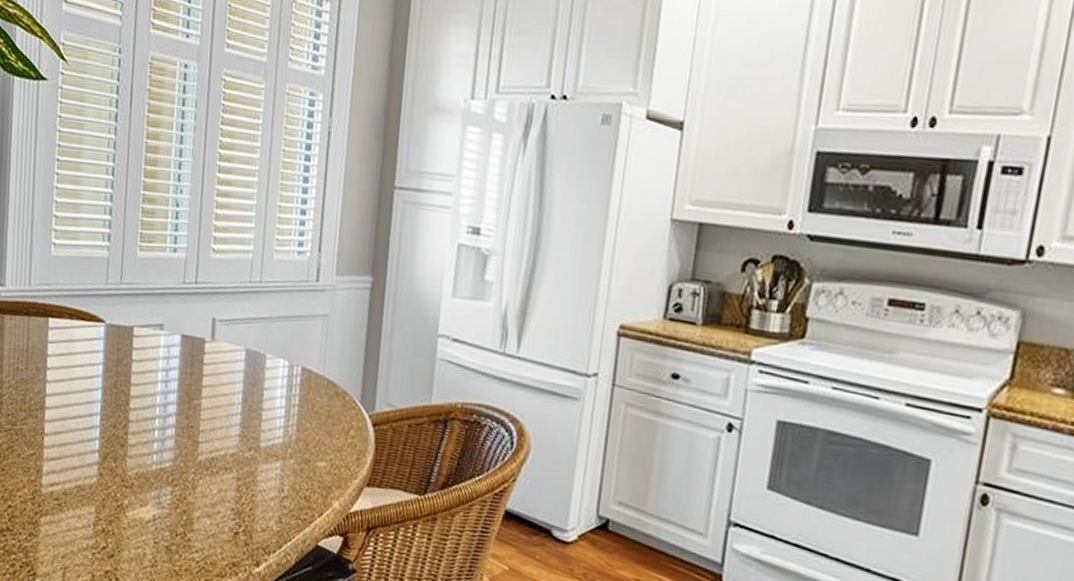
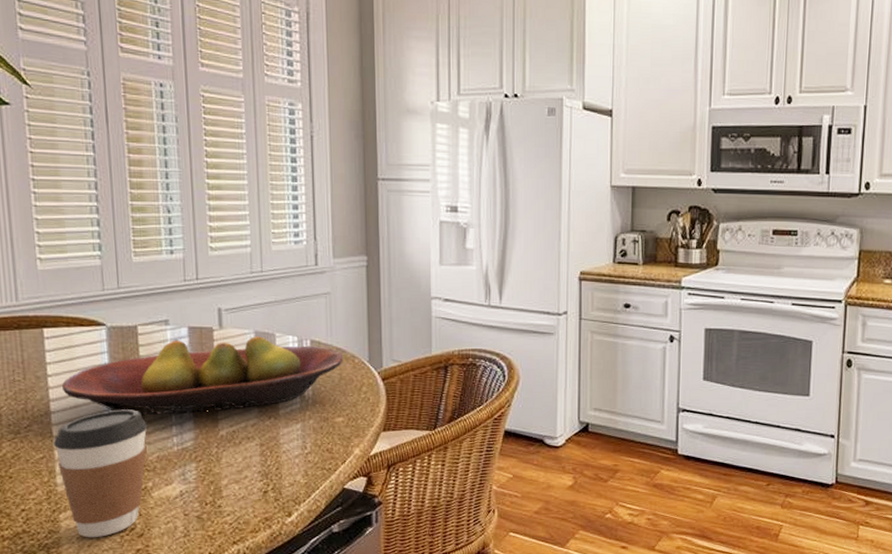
coffee cup: none [43,414,131,550] -> present [53,409,148,538]
fruit bowl: none [59,347,334,435] -> present [62,336,343,415]

